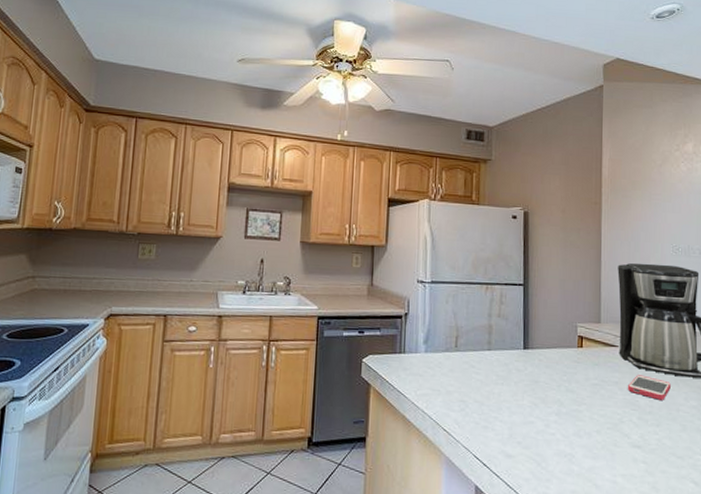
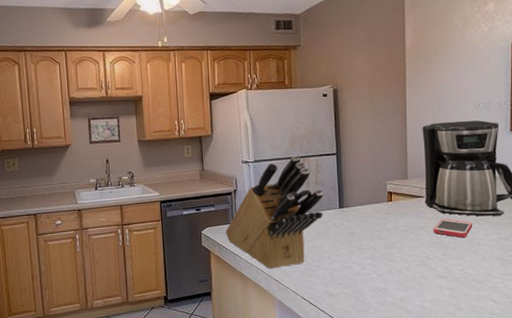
knife block: none [390,279,507,415] -> present [225,154,324,269]

